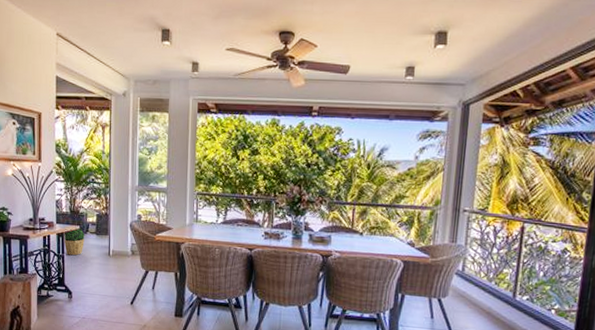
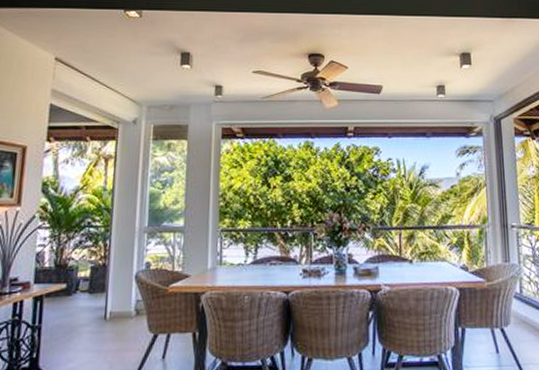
potted plant: present [64,227,85,256] -> none [42,286,73,325]

